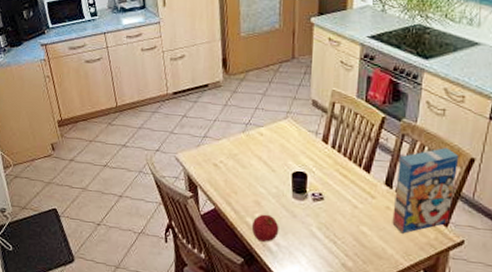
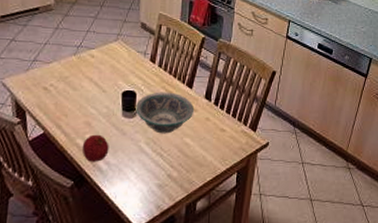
bowl: none [307,174,372,221] -> present [135,91,194,134]
cereal box: present [392,148,459,234] -> none [211,63,264,141]

